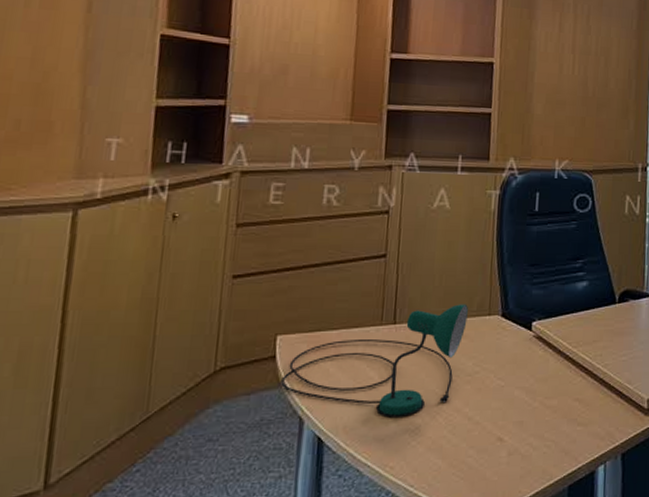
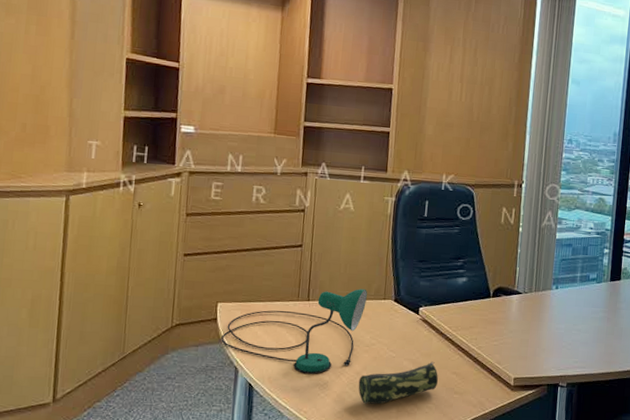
pencil case: none [459,387,558,449] -> present [358,361,439,404]

